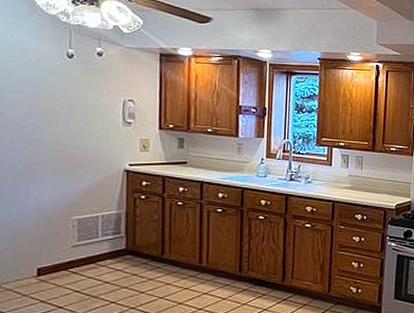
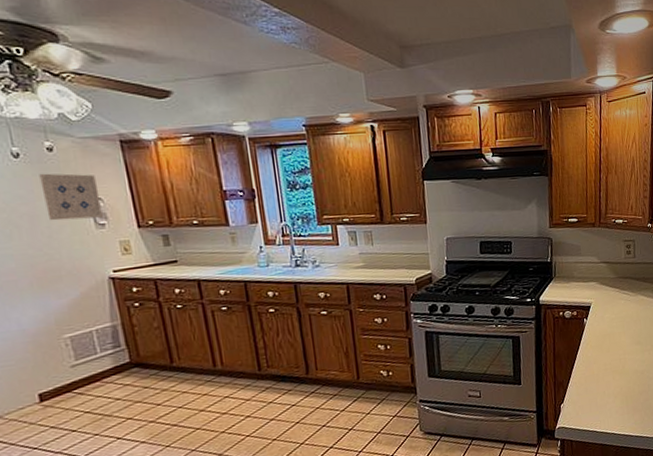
wall art: none [84,73,133,117] -> present [39,173,103,221]

